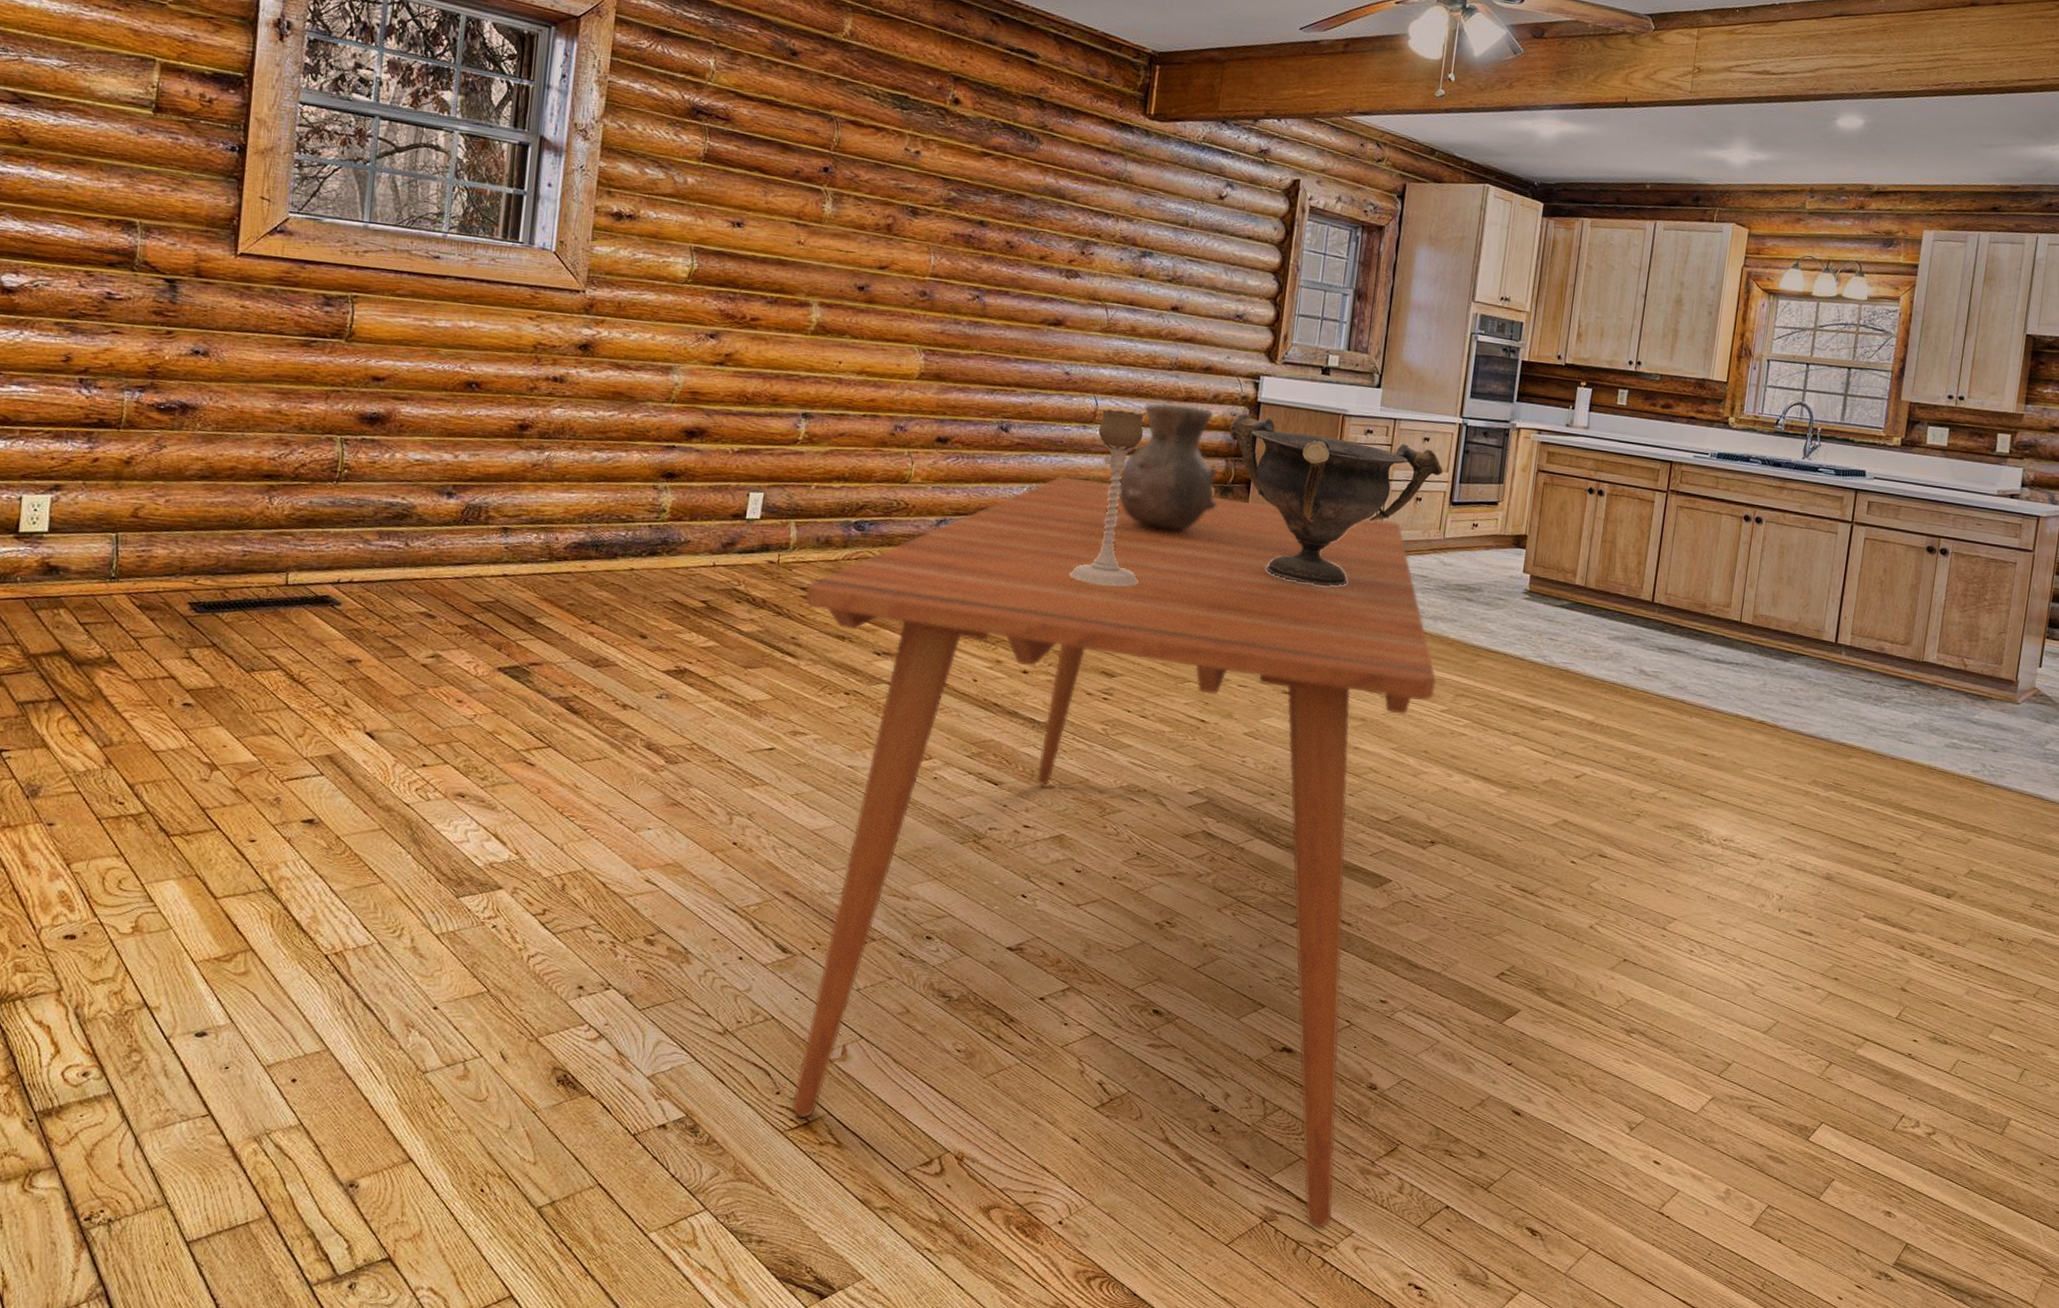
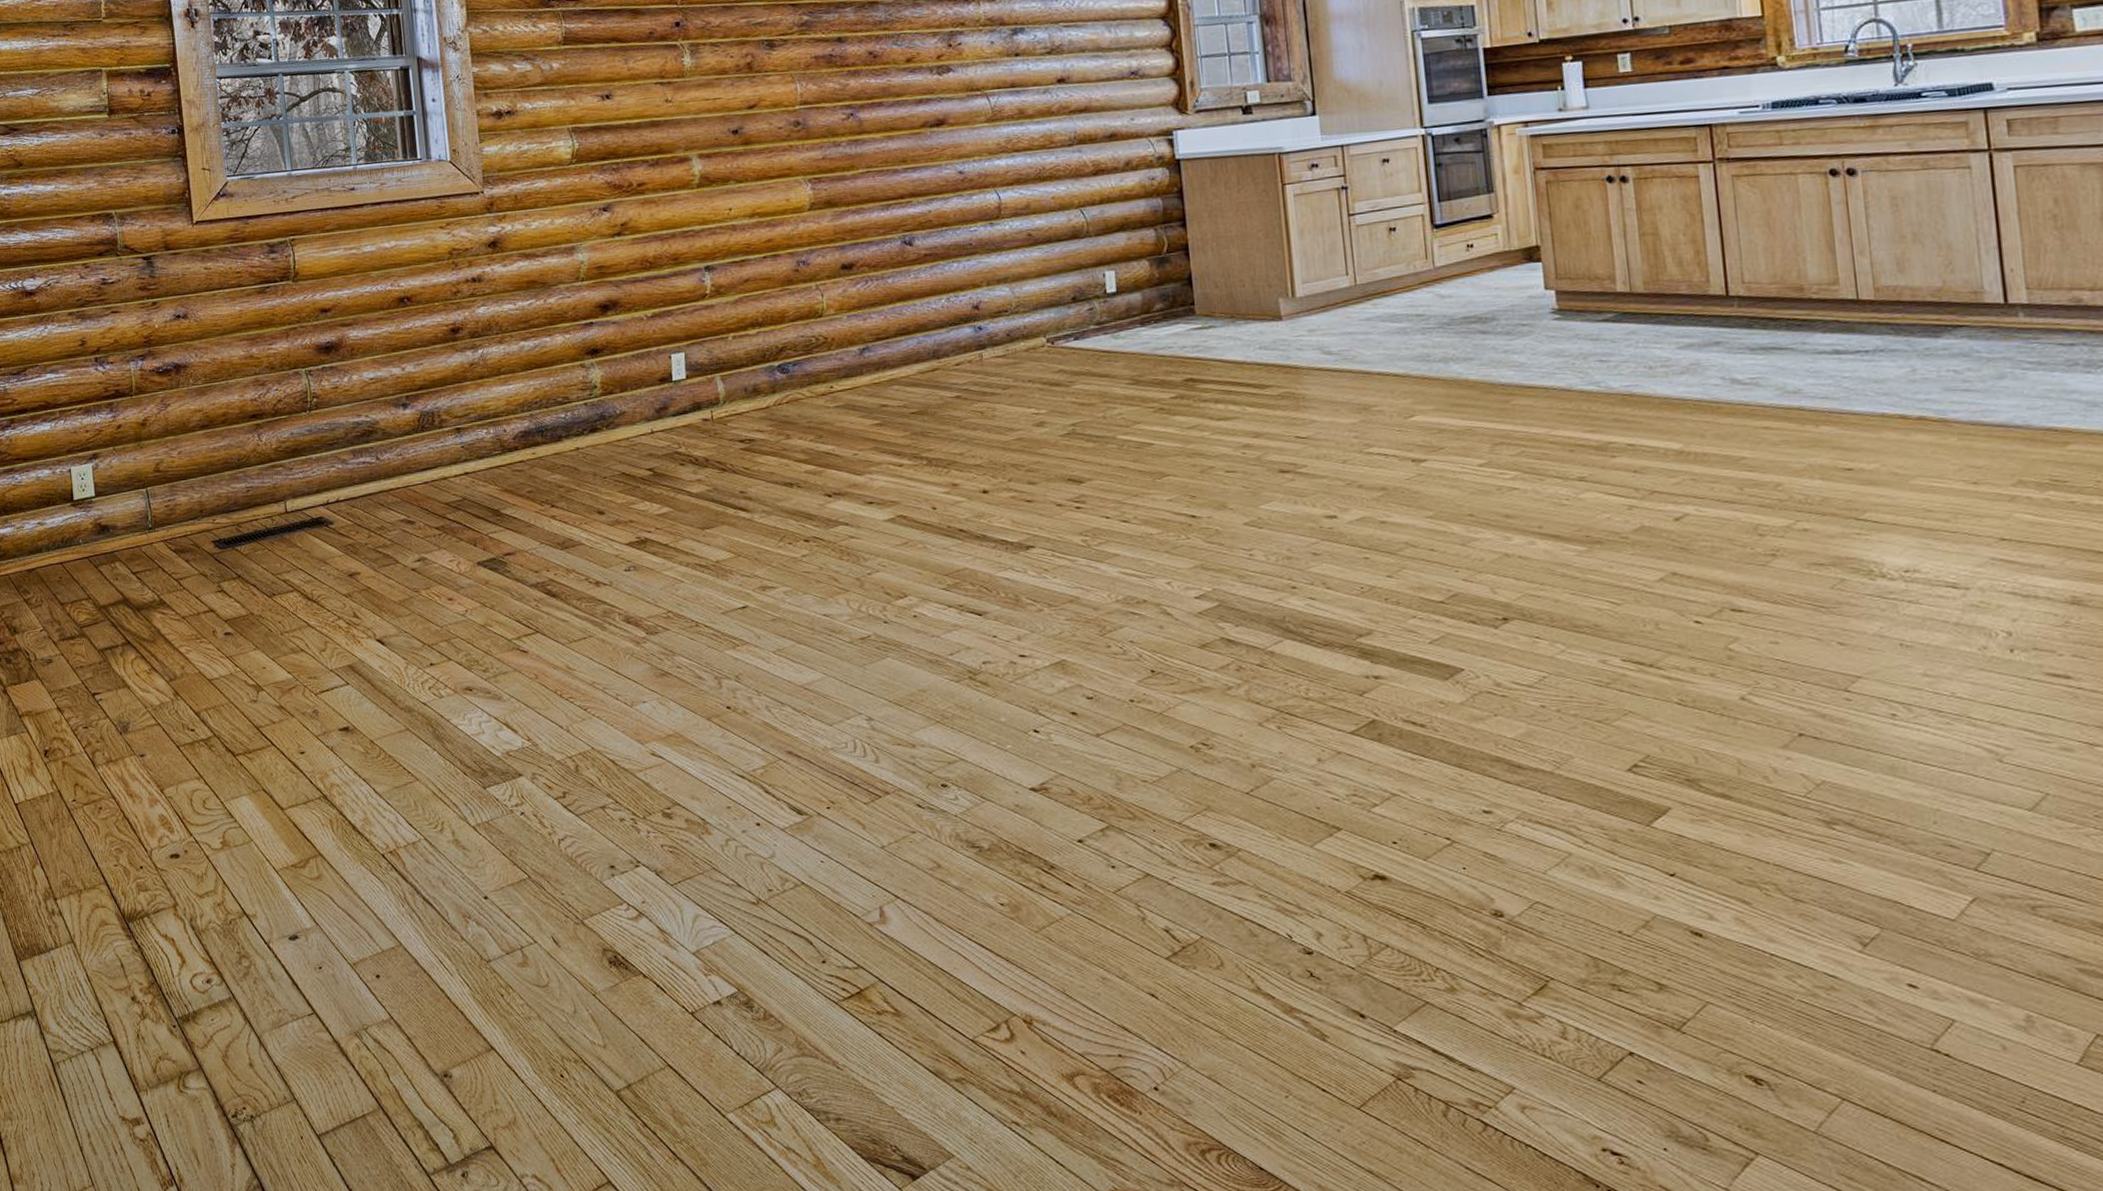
dining table: present [792,476,1436,1228] -> none [744,258,1482,1085]
candle holder: present [1069,409,1144,588] -> none [1006,197,1088,389]
vase: present [1118,403,1218,531] -> none [1041,178,1155,316]
decorative bowl: present [1229,413,1444,587] -> none [1150,171,1416,347]

